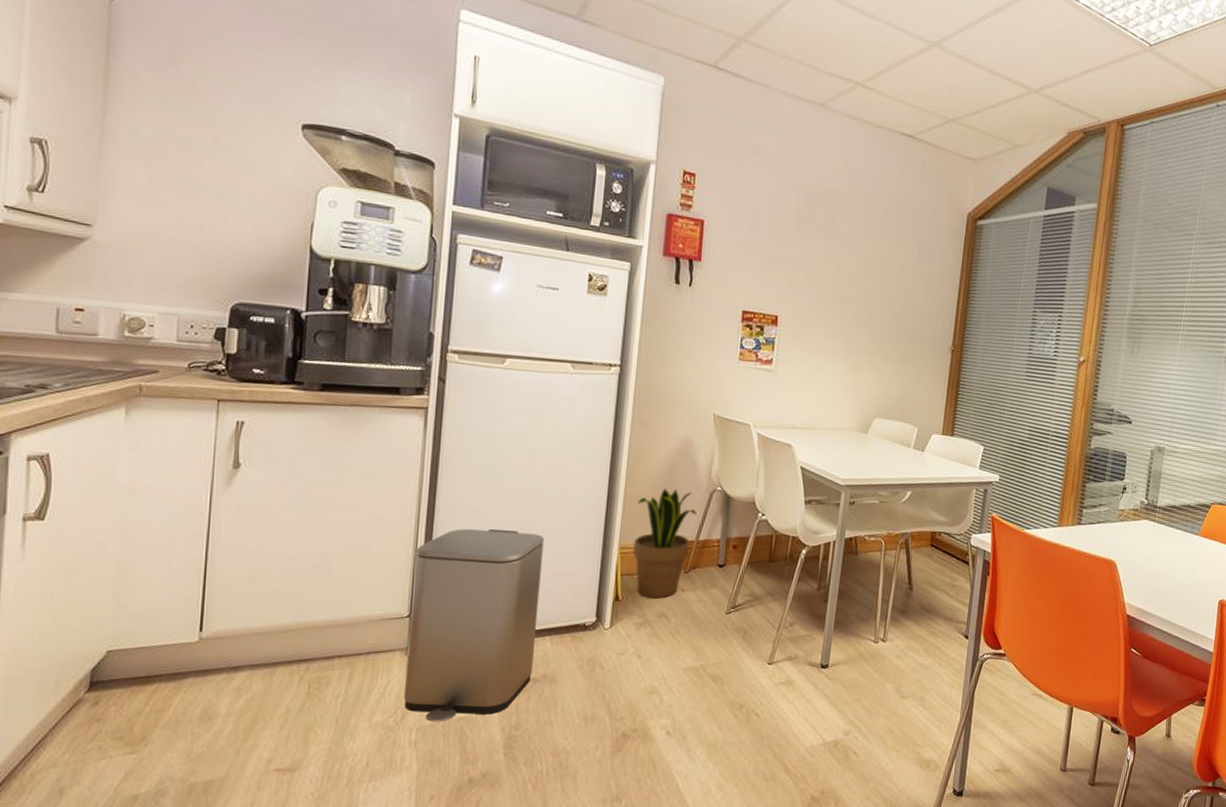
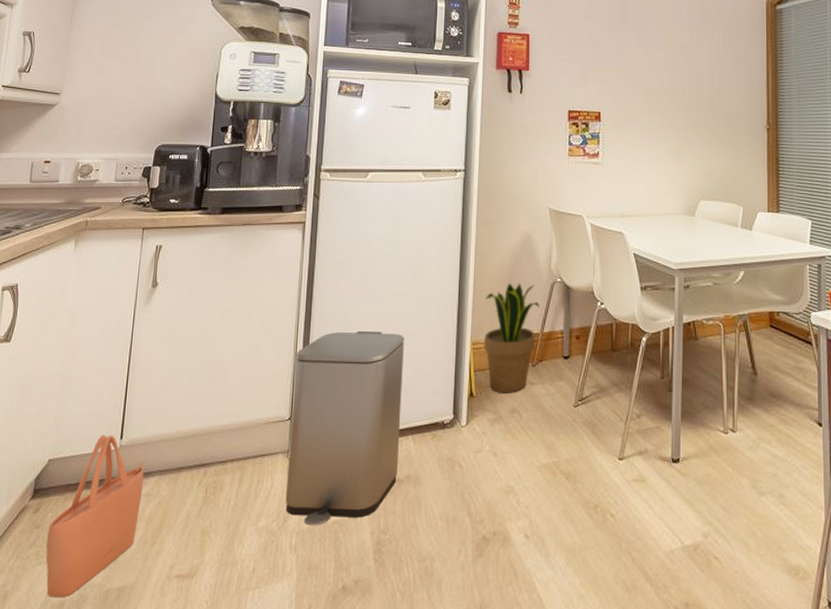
shopping bag: none [111,626,231,792] -> present [45,434,144,598]

